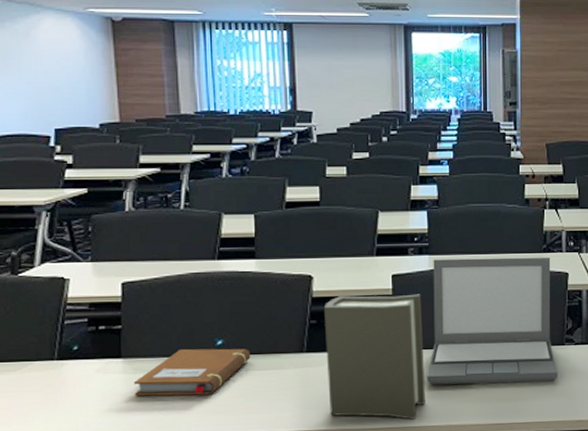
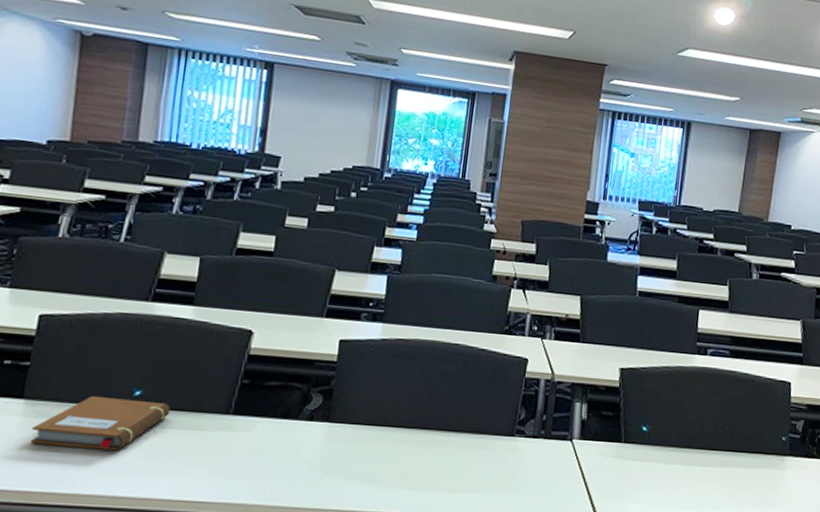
book: present [323,294,425,420] -> none [248,356,368,502]
laptop: present [426,257,558,385] -> none [360,328,512,475]

